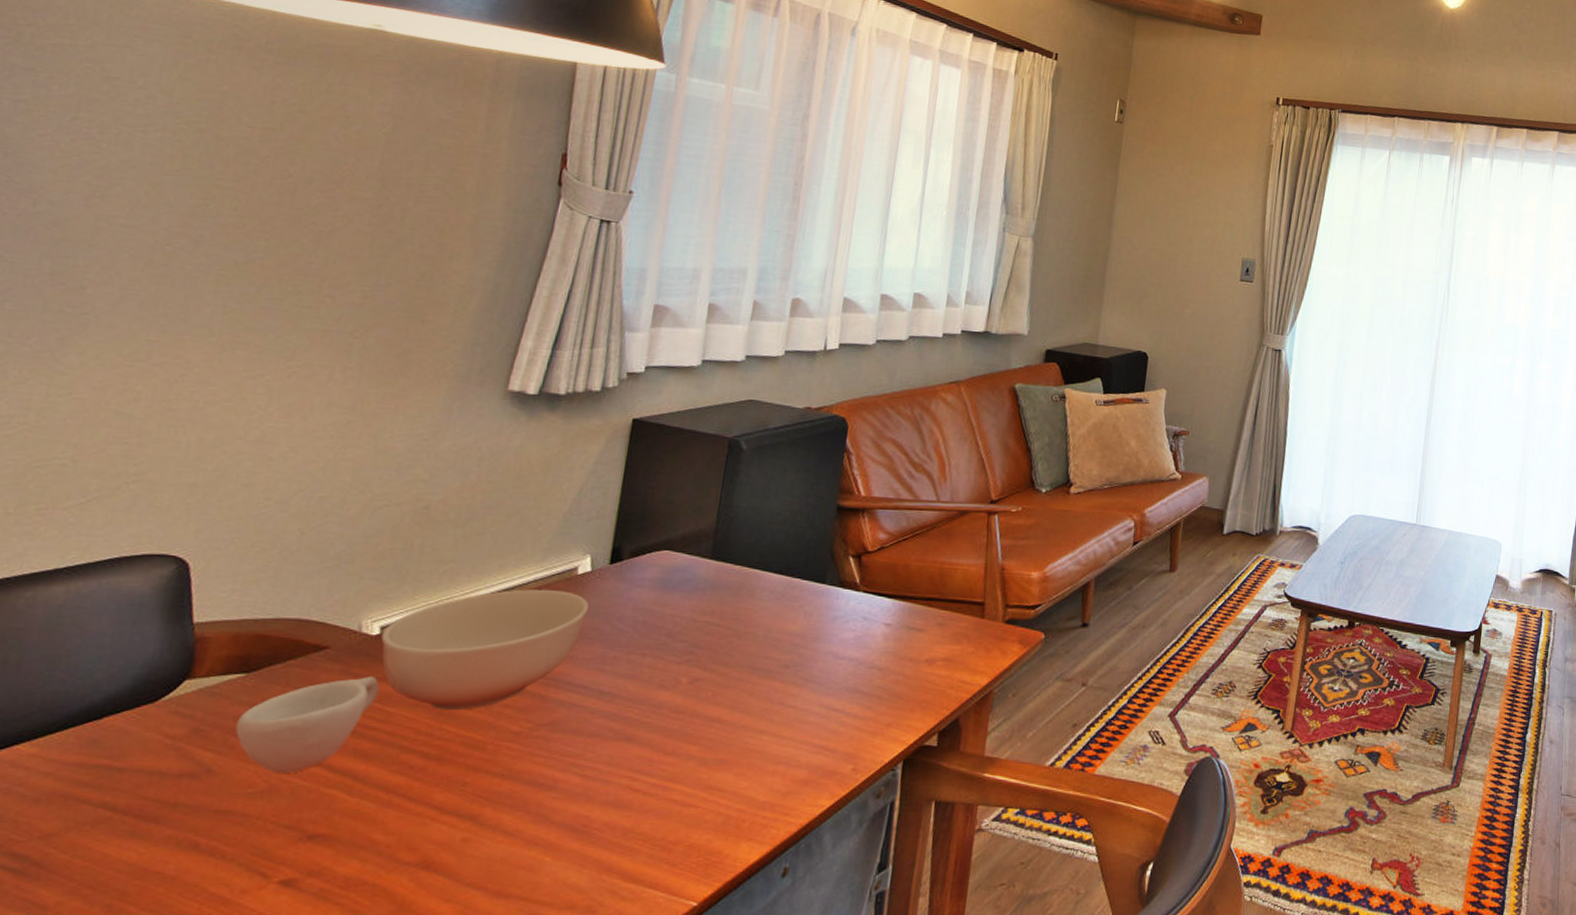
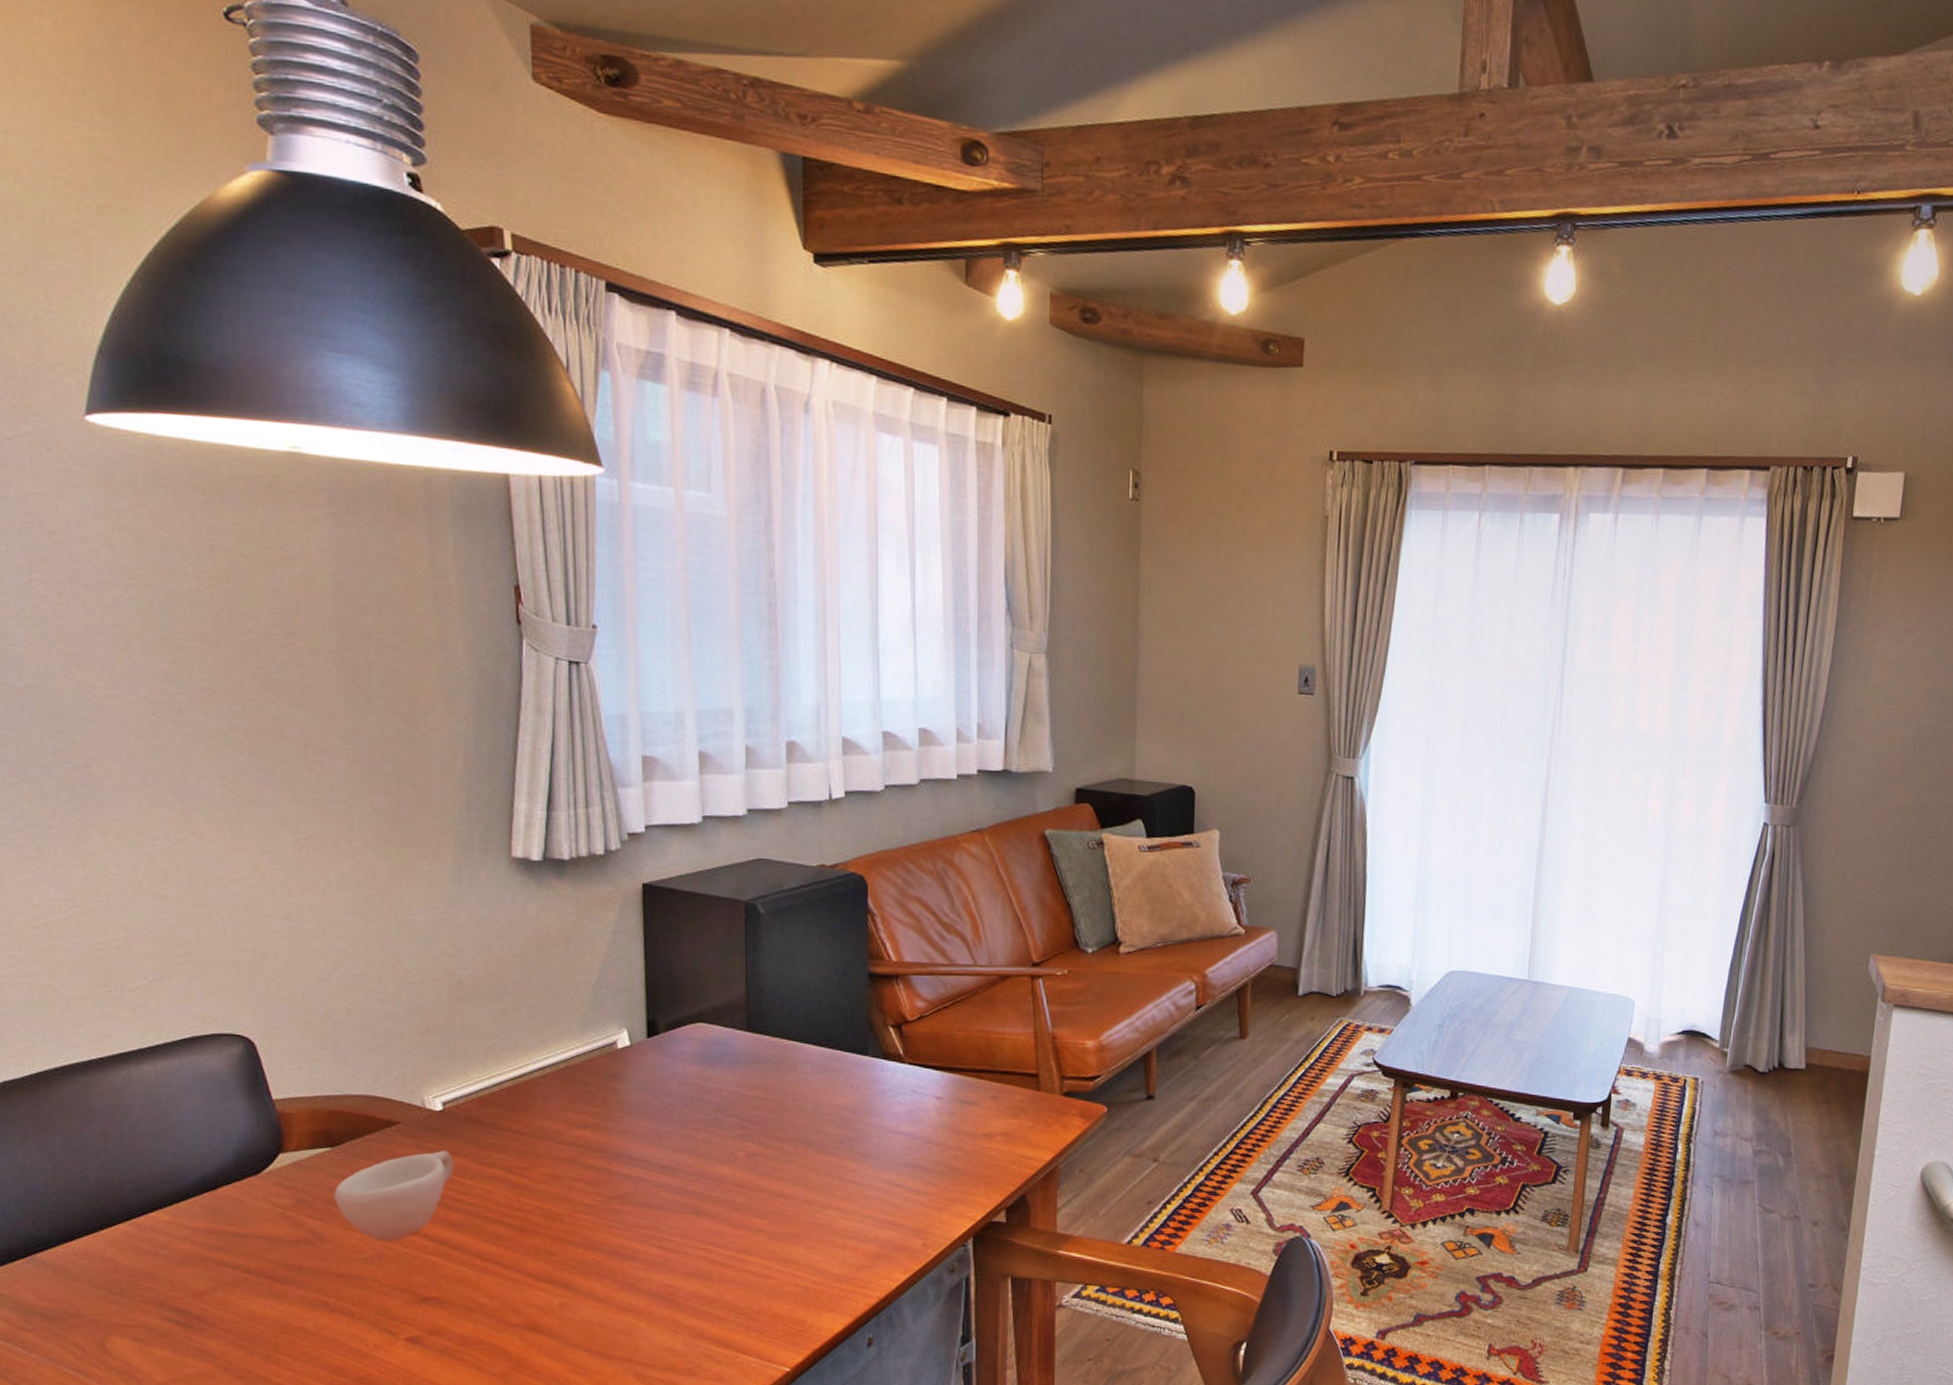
bowl: present [381,589,590,710] -> none [445,1064,636,1183]

